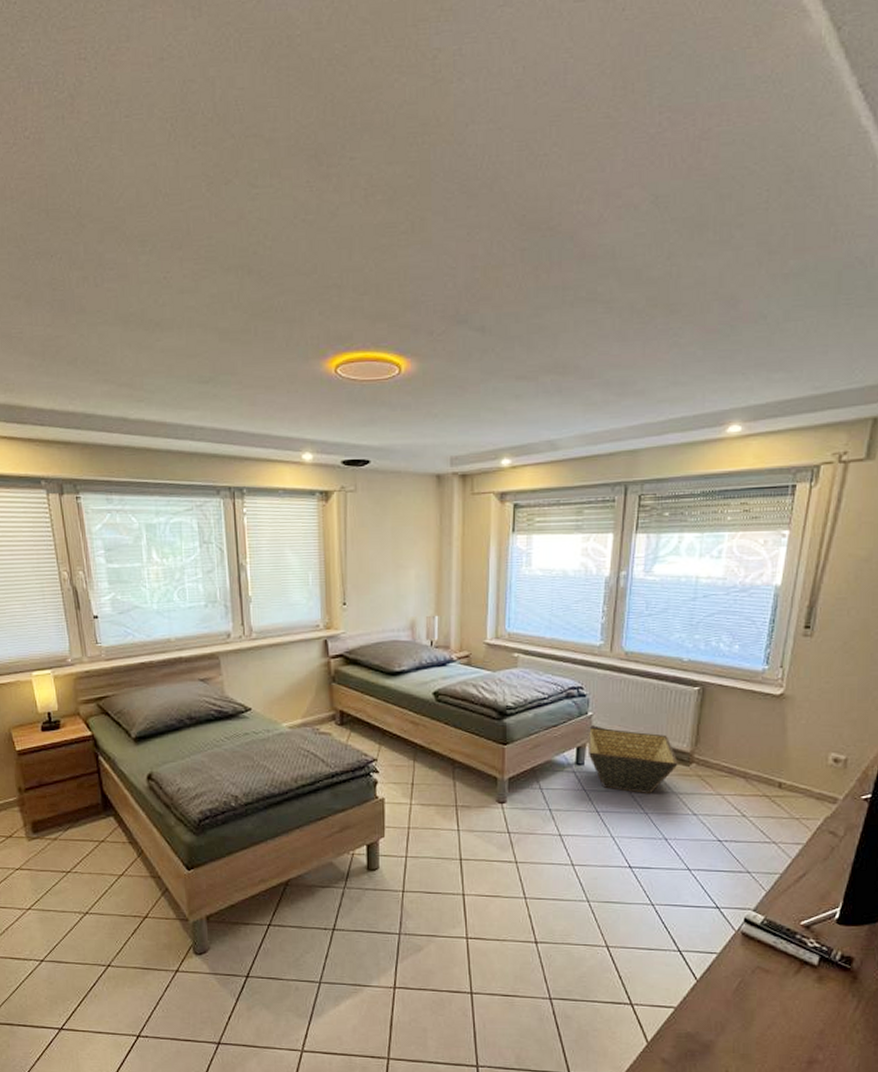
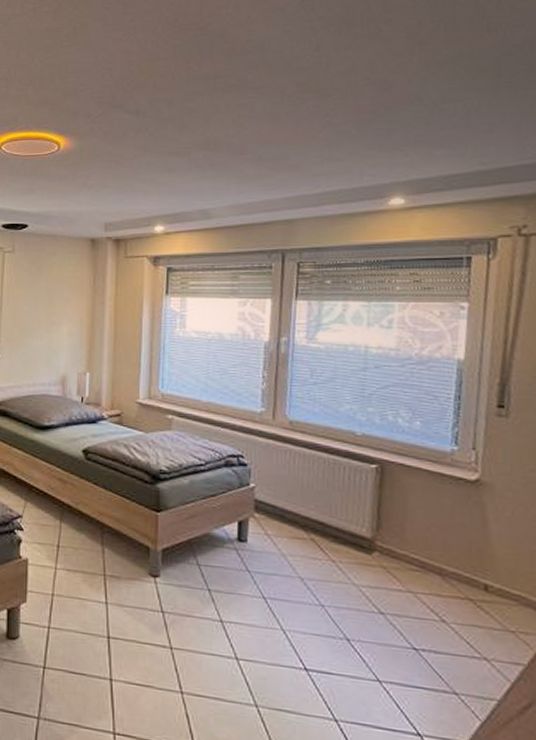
basket: present [587,727,678,795] -> none [250,500,358,584]

